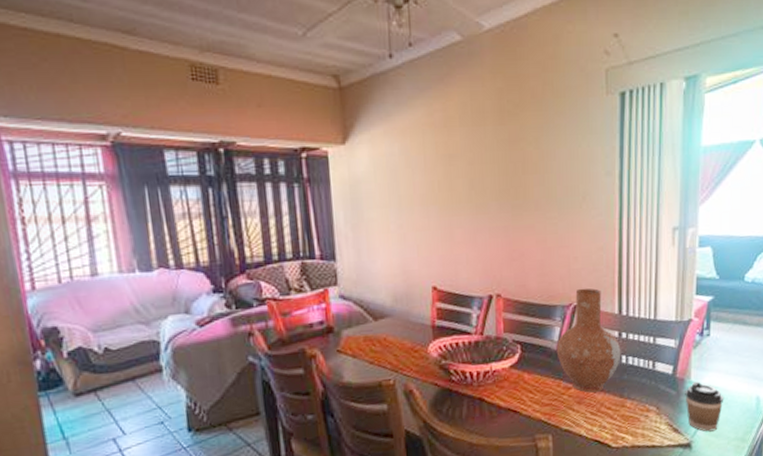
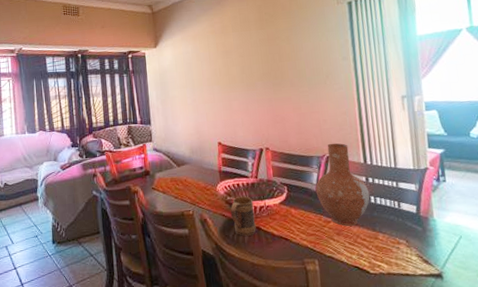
mug: none [445,359,478,410] -> present [230,196,256,236]
coffee cup: present [685,381,724,432] -> none [430,219,468,265]

